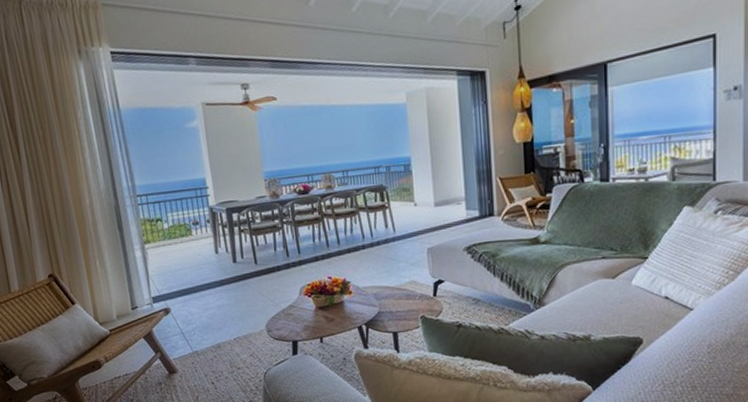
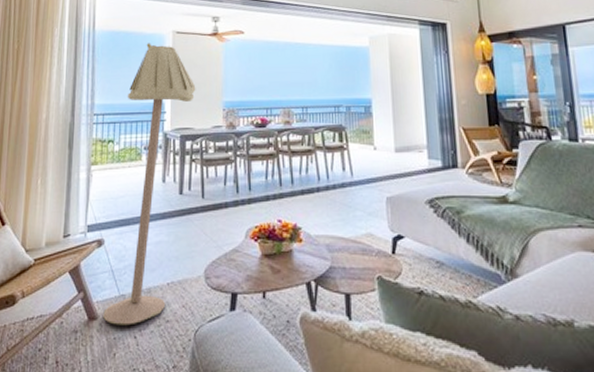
floor lamp: none [166,118,236,376] -> present [103,43,196,326]

